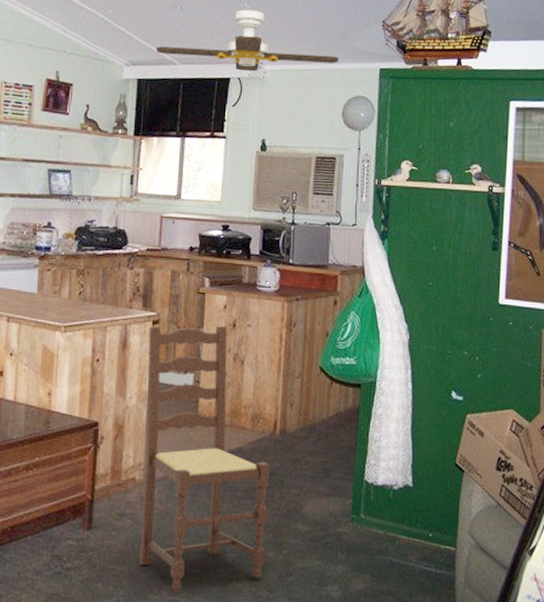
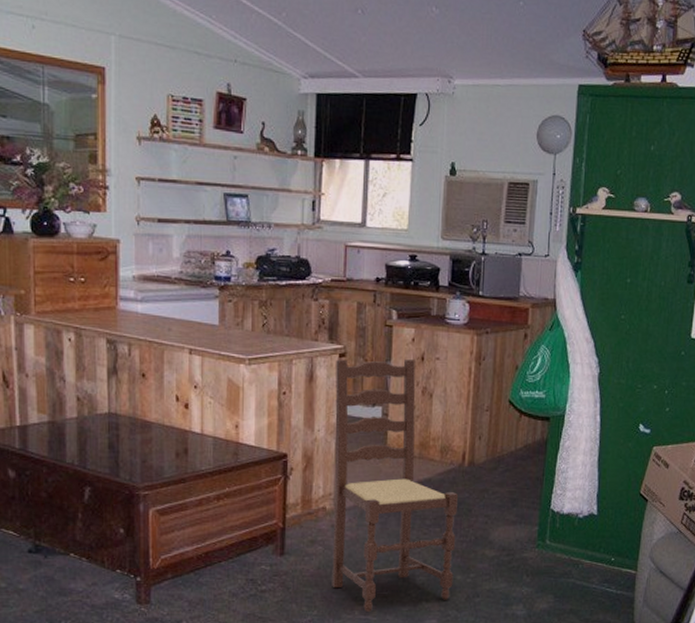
ceiling fan: present [156,9,340,72] -> none [336,14,536,87]

